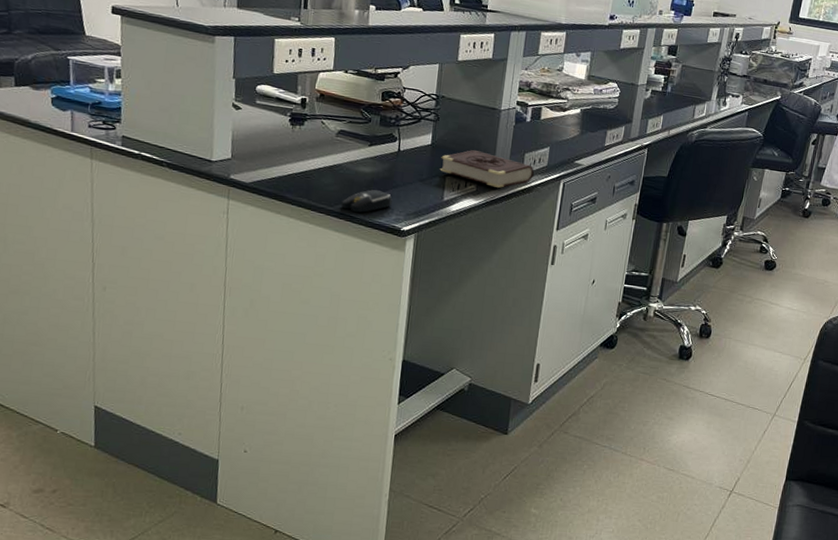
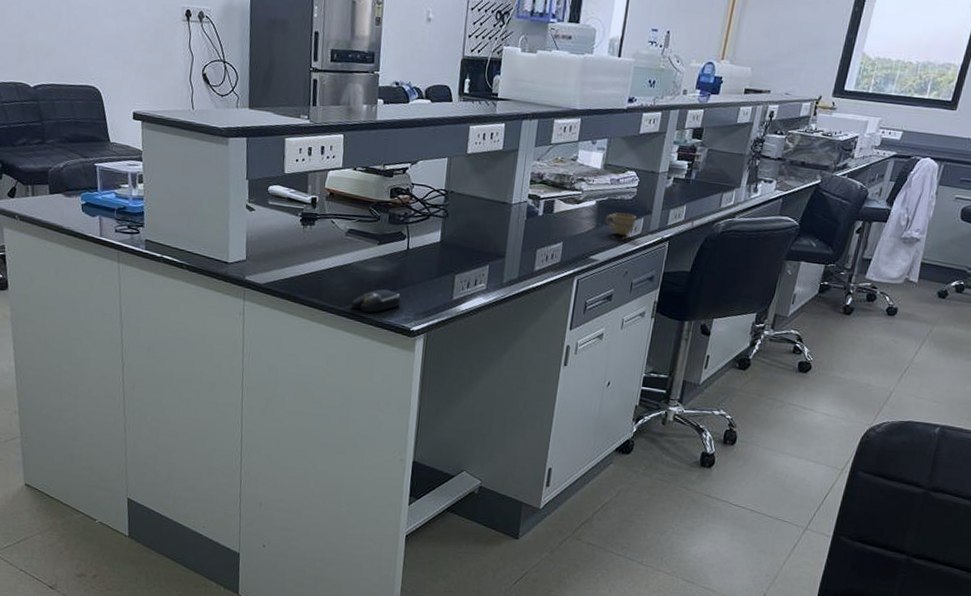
book: present [439,150,534,188] -> none [449,247,546,286]
cup: none [589,120,618,143] -> present [605,212,636,236]

